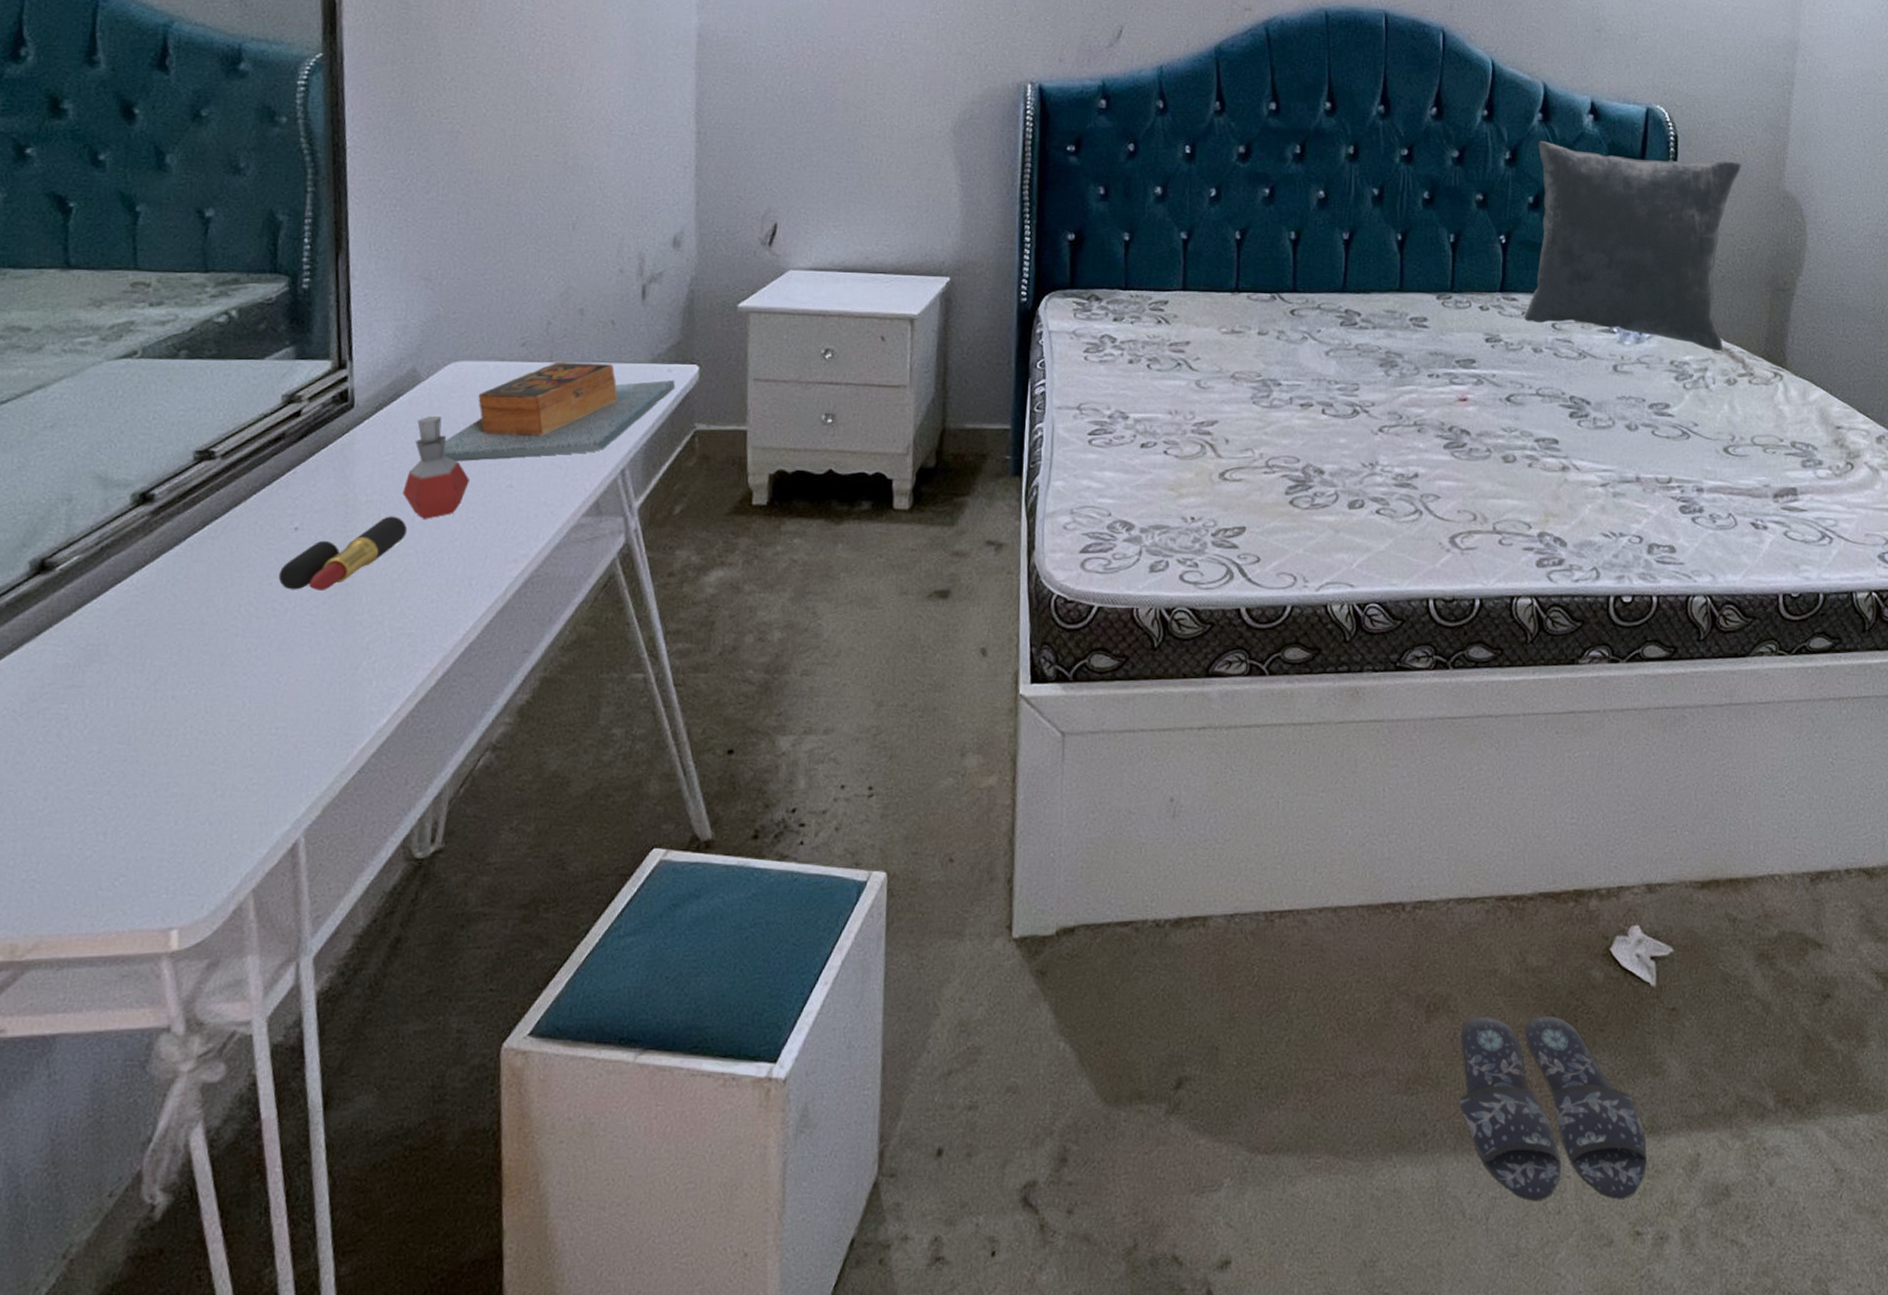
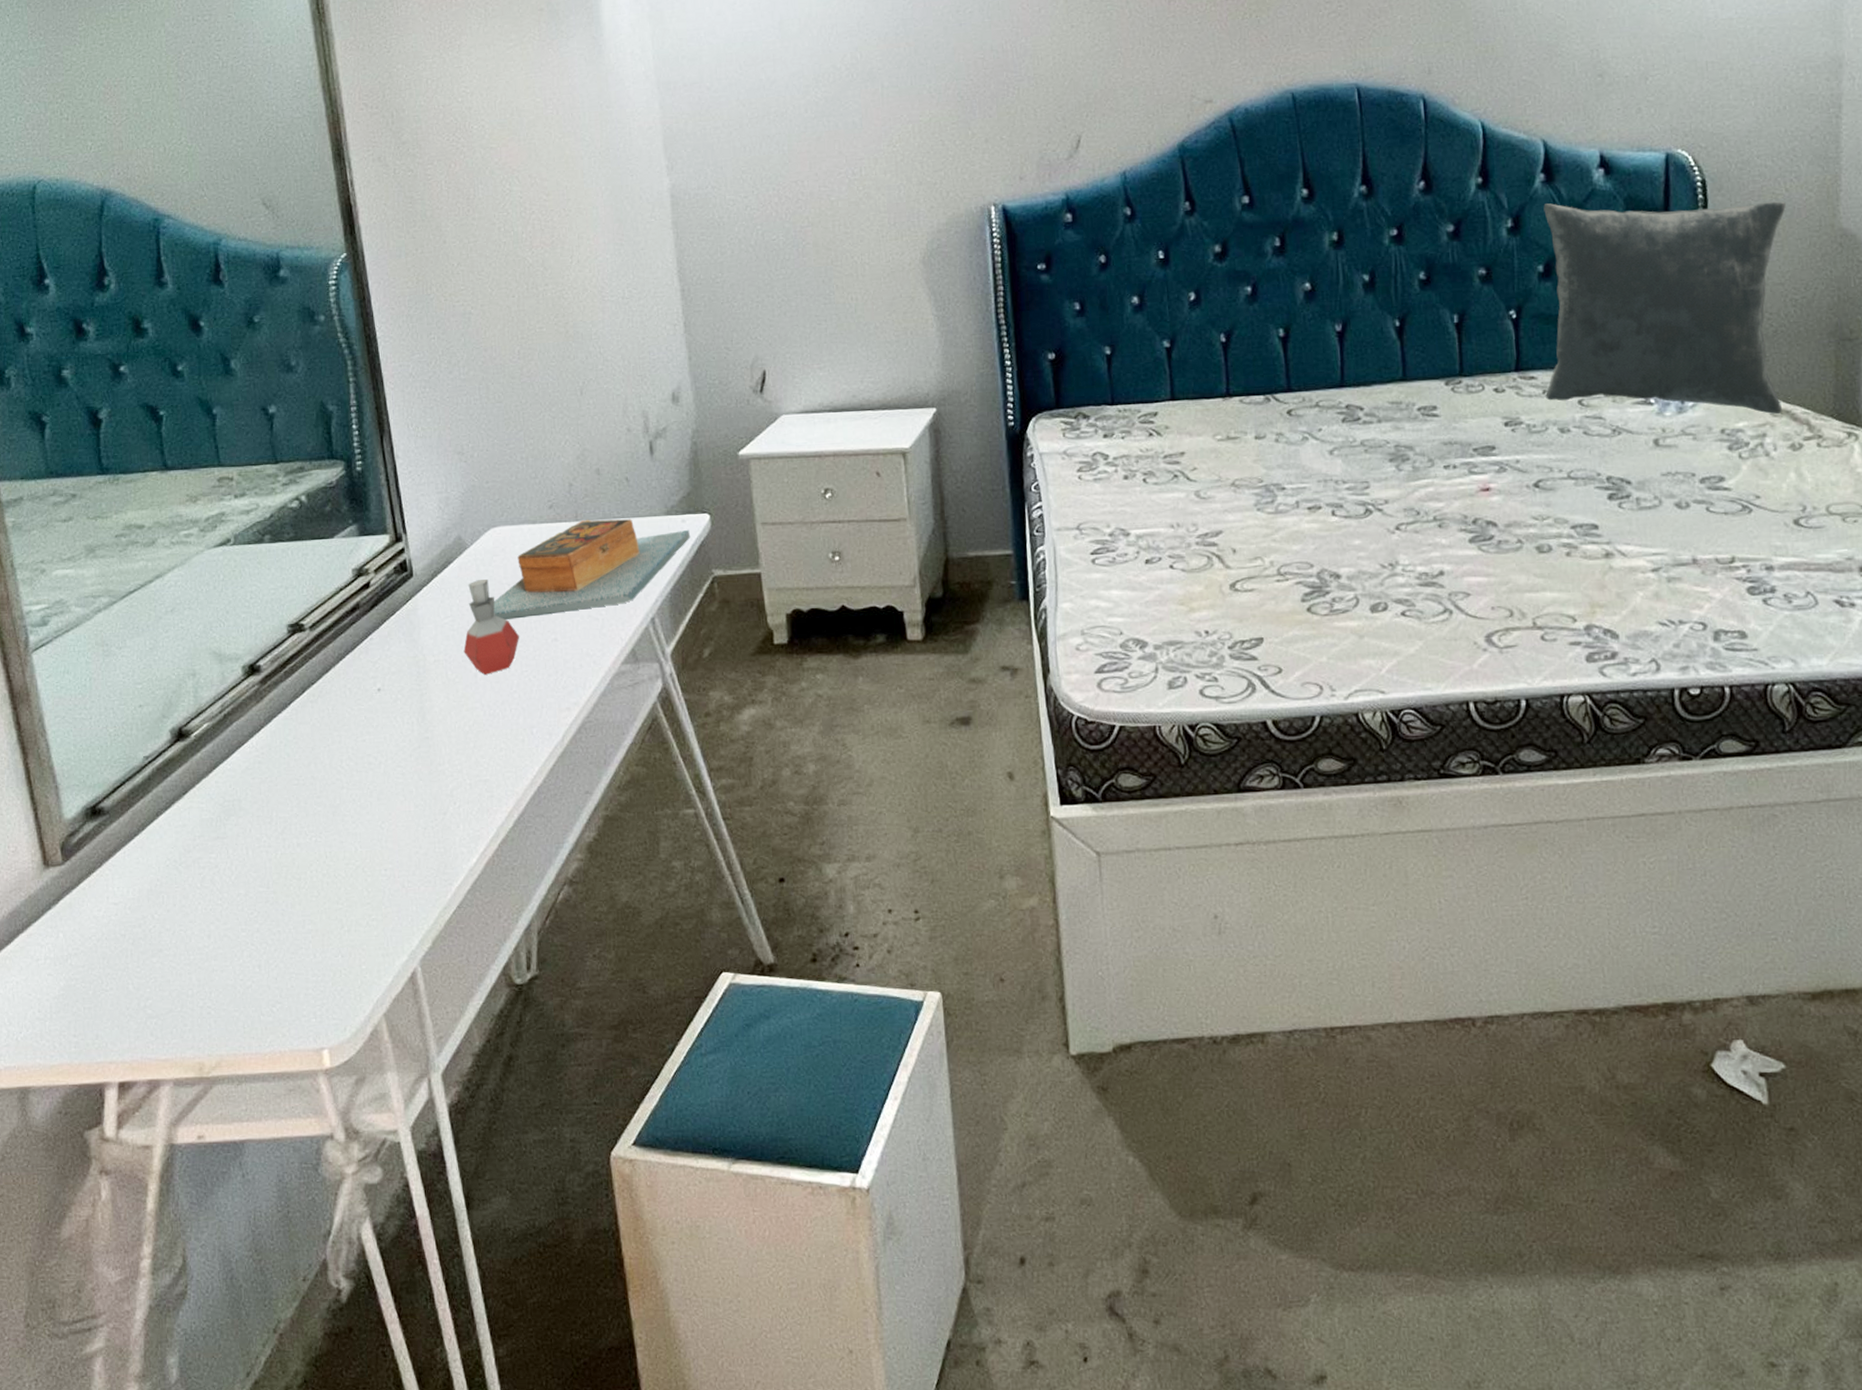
lipstick: present [278,516,408,590] -> none [369,673,472,745]
slippers: present [1459,1015,1647,1201] -> none [1550,1134,1776,1328]

